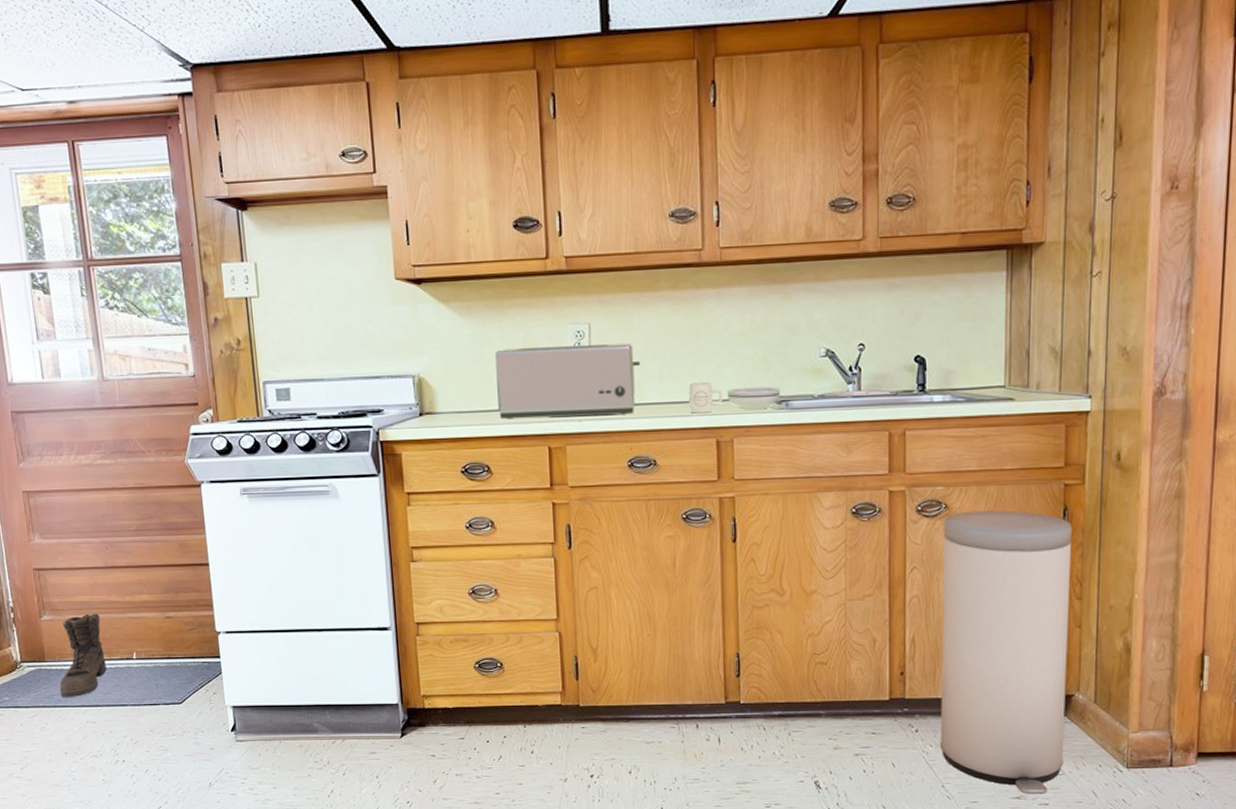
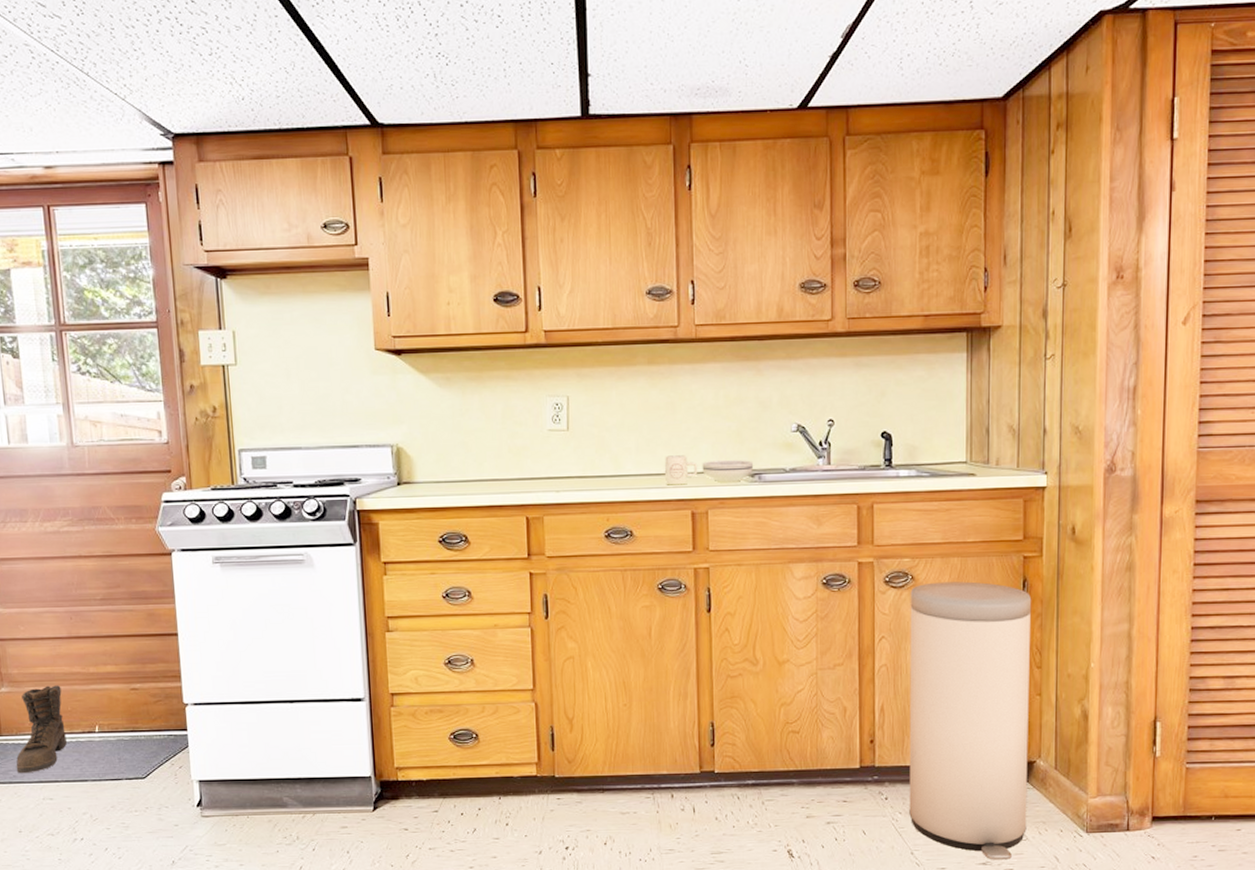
toaster: present [495,342,641,420] -> none [474,415,618,490]

